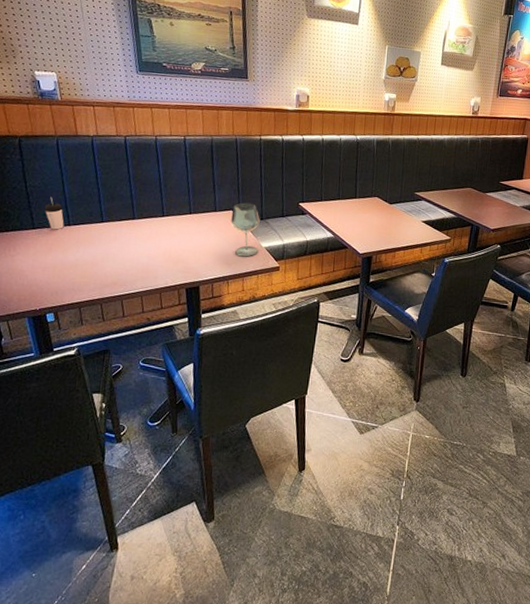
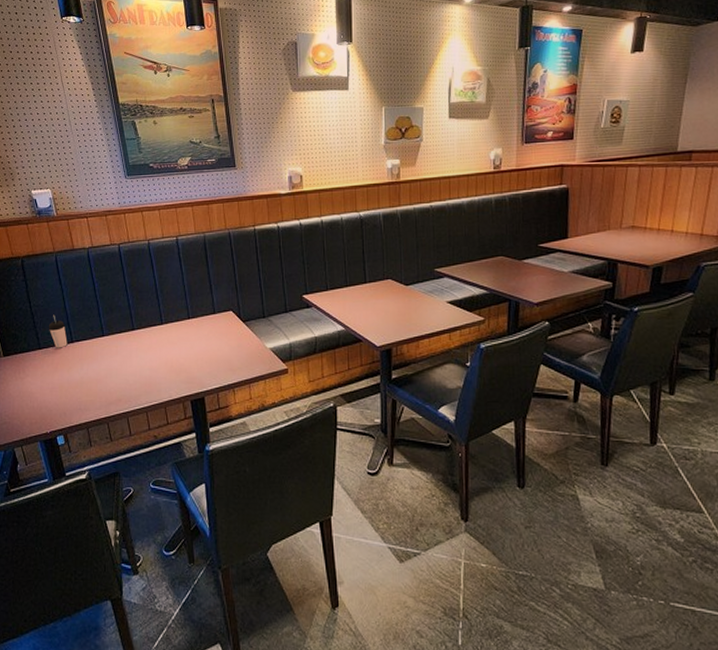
wine glass: present [231,202,260,257] -> none [231,301,263,361]

